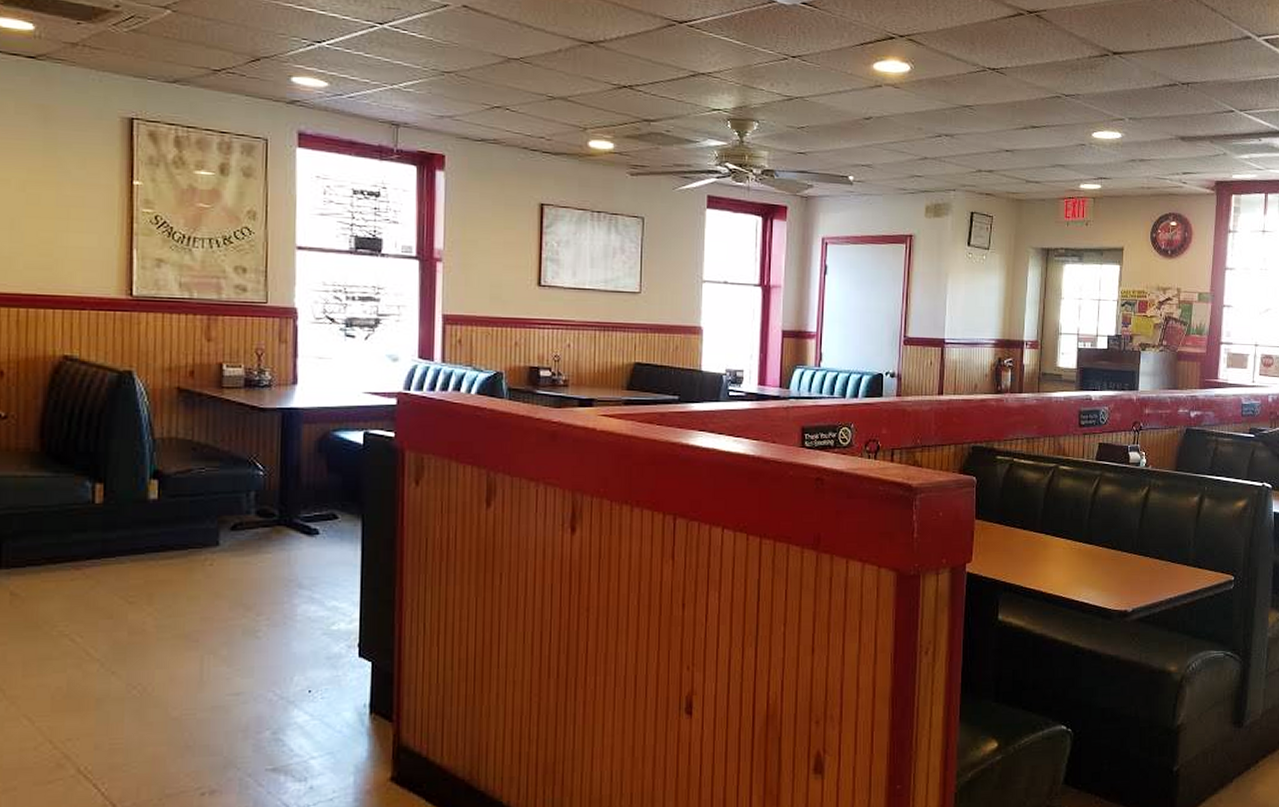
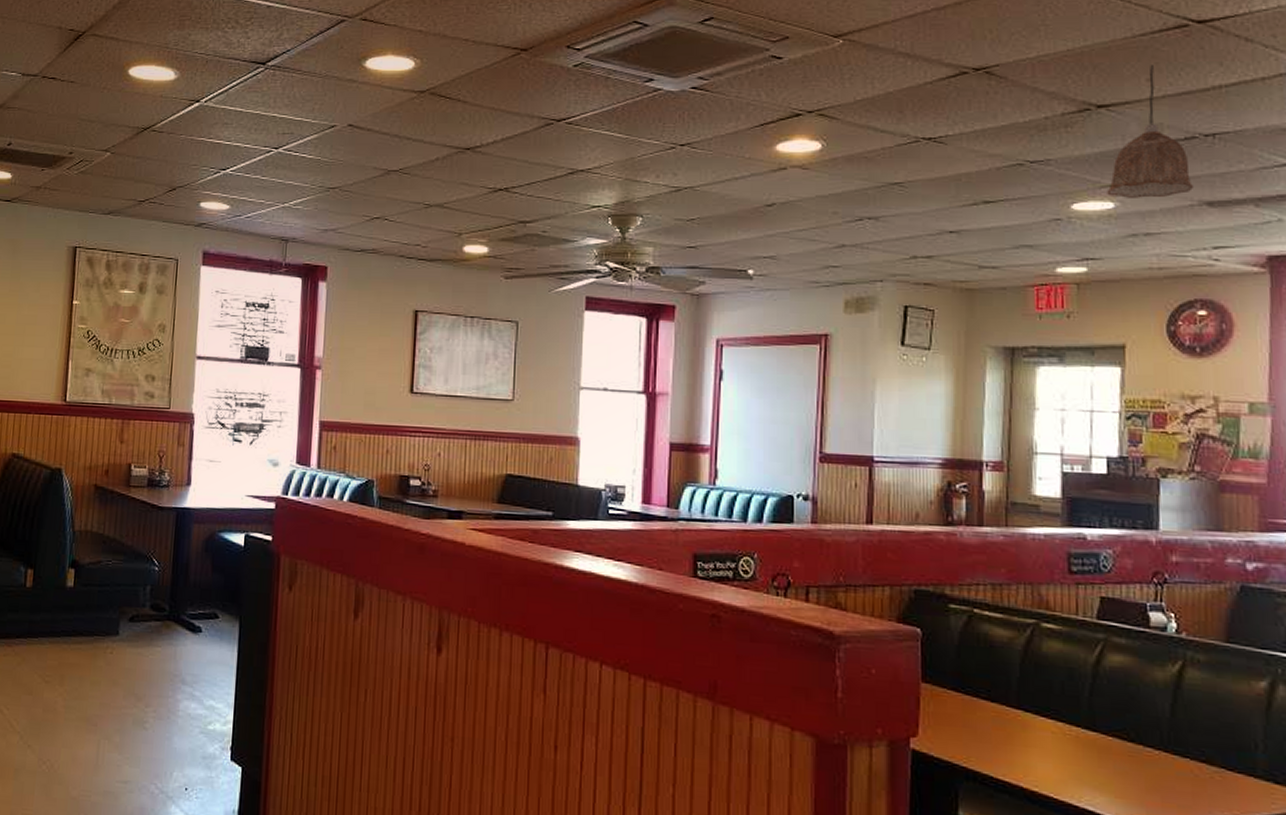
pendant lamp: none [1117,23,1174,131] -> present [1107,65,1195,198]

